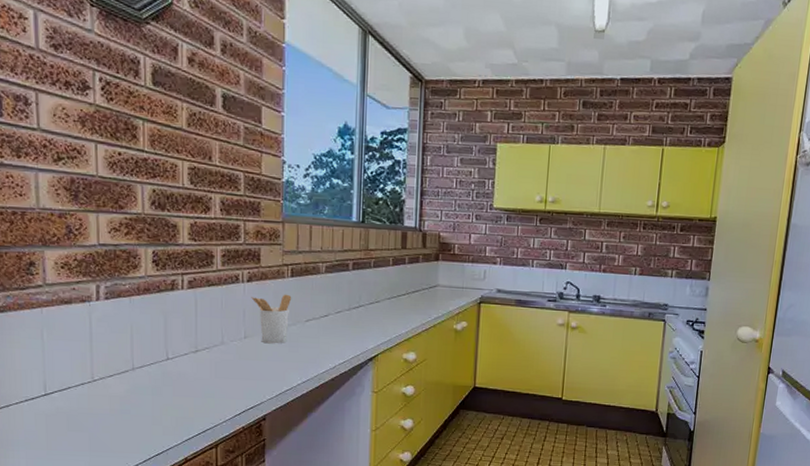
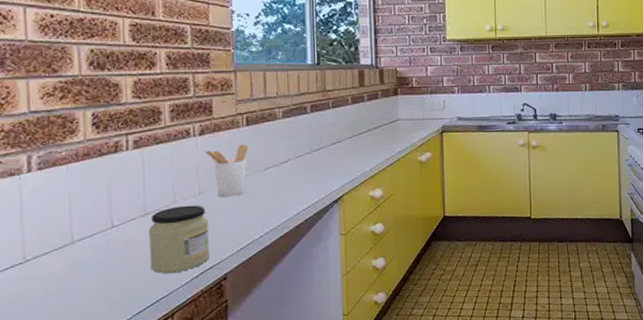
jar: none [199,347,252,408] -> present [149,205,210,274]

